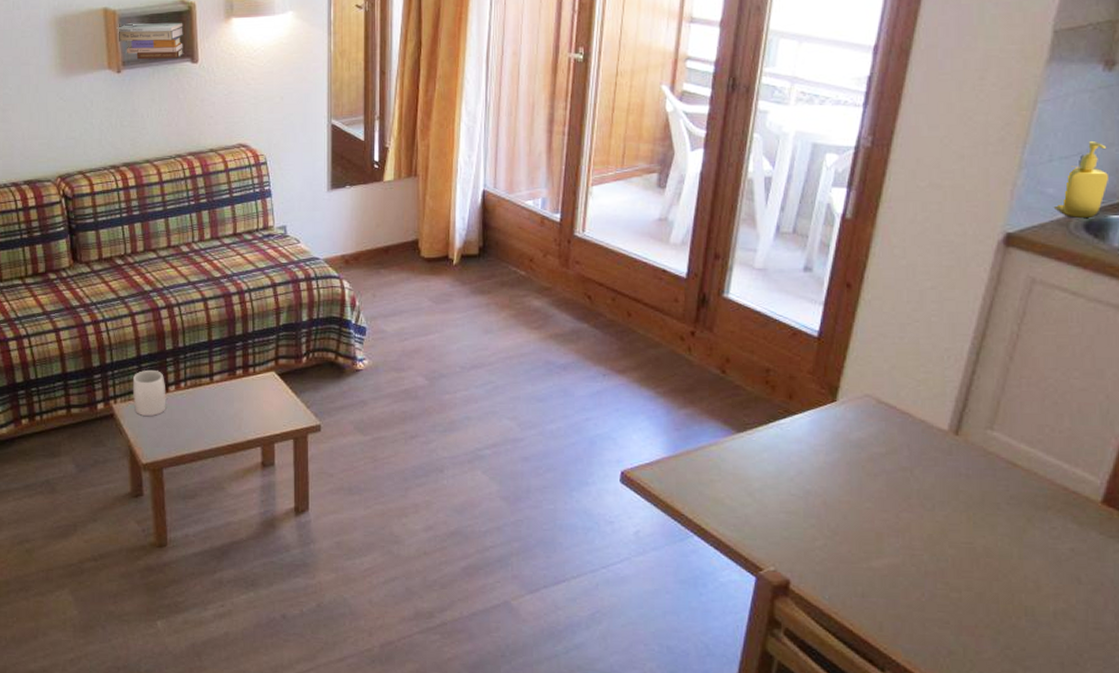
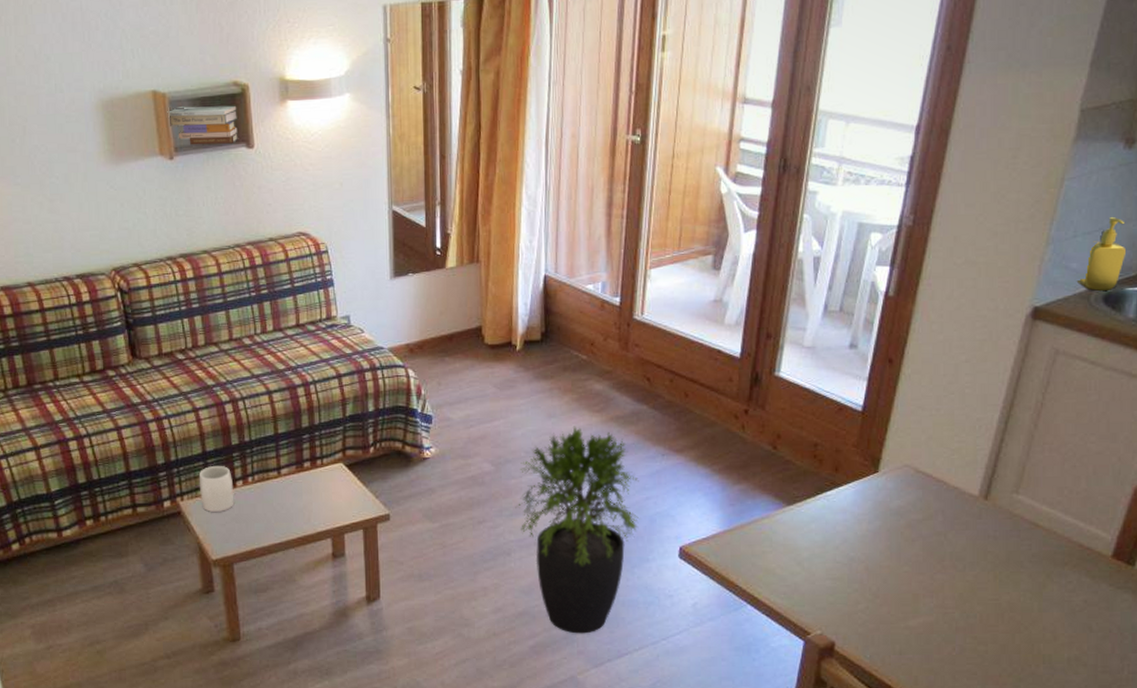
potted plant: none [449,342,579,557] -> present [515,426,640,634]

